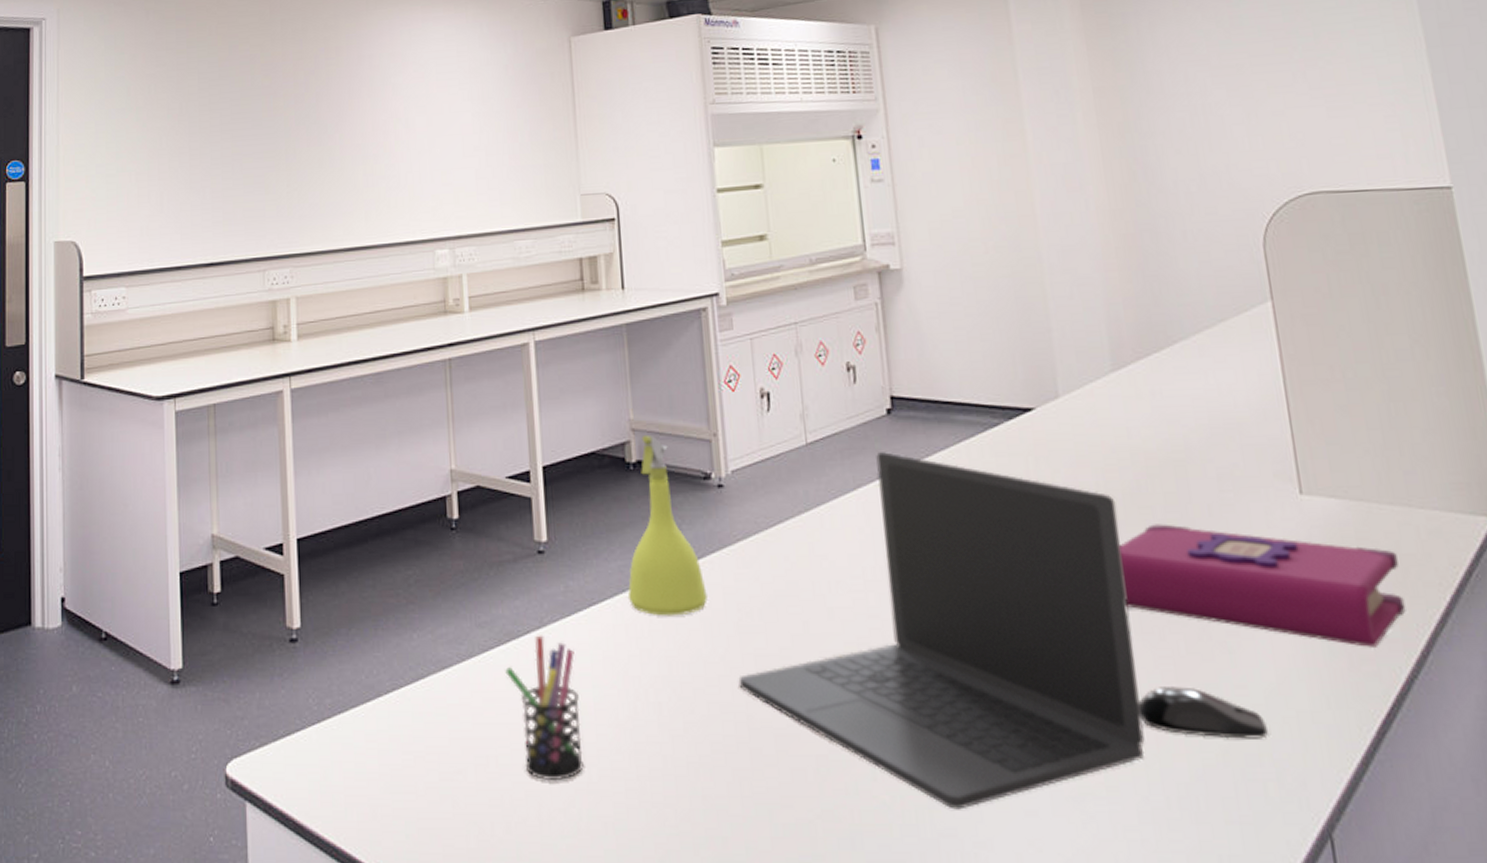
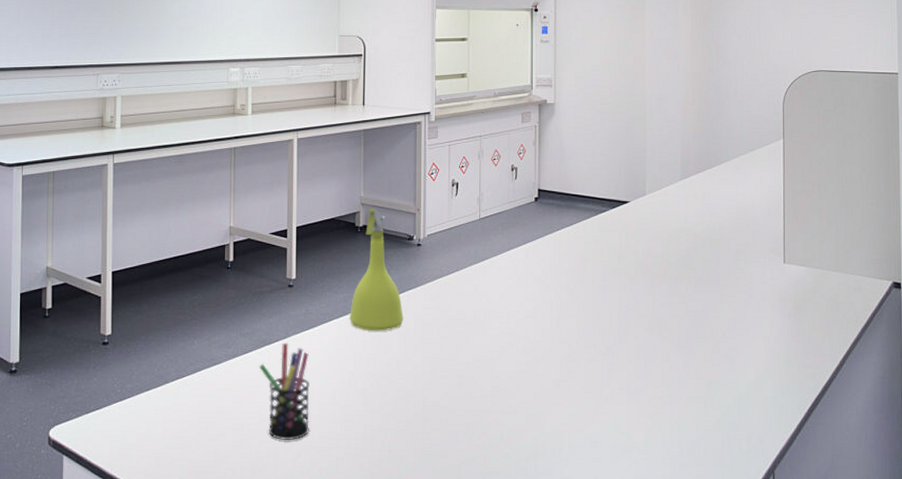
laptop: present [738,452,1145,810] -> none [419,226,673,458]
book: present [1118,524,1406,647] -> none [671,279,835,359]
computer mouse: present [1138,687,1268,739] -> none [671,381,745,414]

